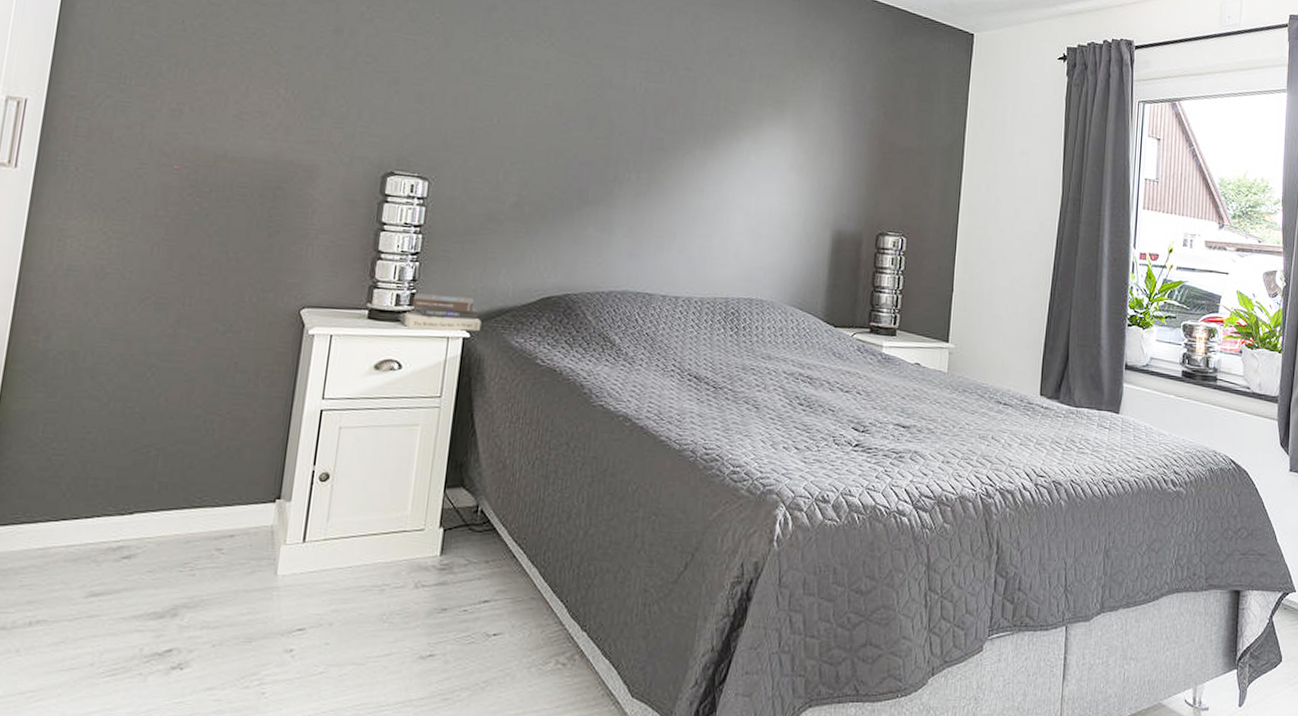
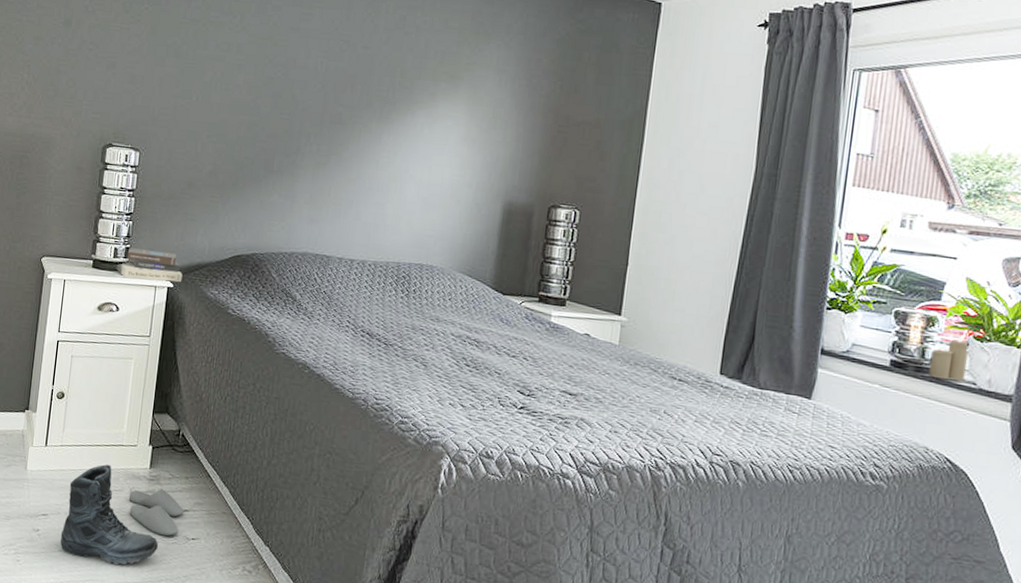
boot: none [321,556,451,681] -> present [60,464,158,565]
slippers: none [413,579,484,636] -> present [128,489,184,537]
candle: none [1213,344,1244,387] -> present [928,336,971,382]

